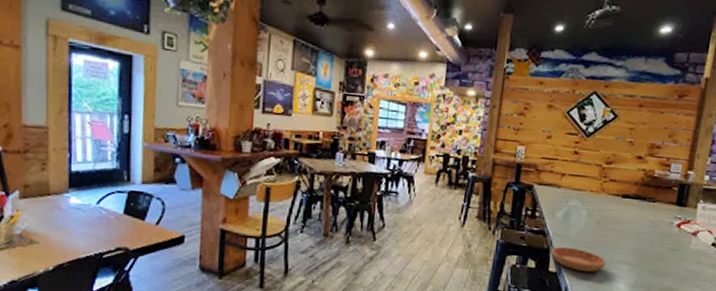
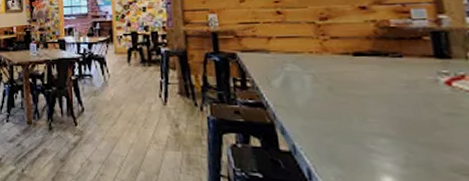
saucer: present [551,246,607,272] -> none [276,119,356,149]

